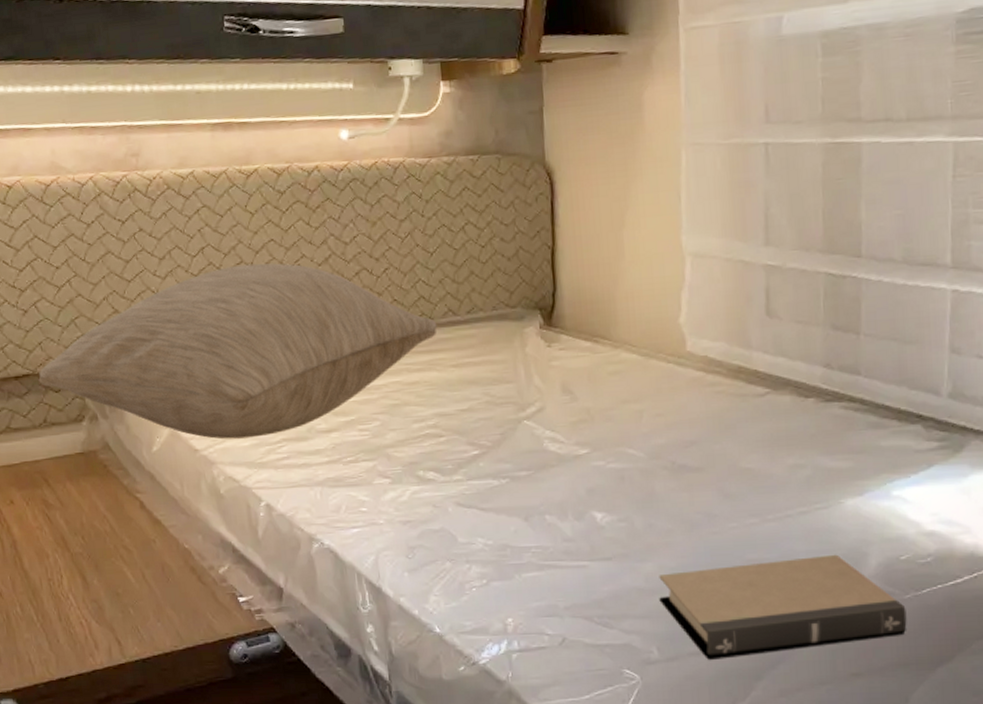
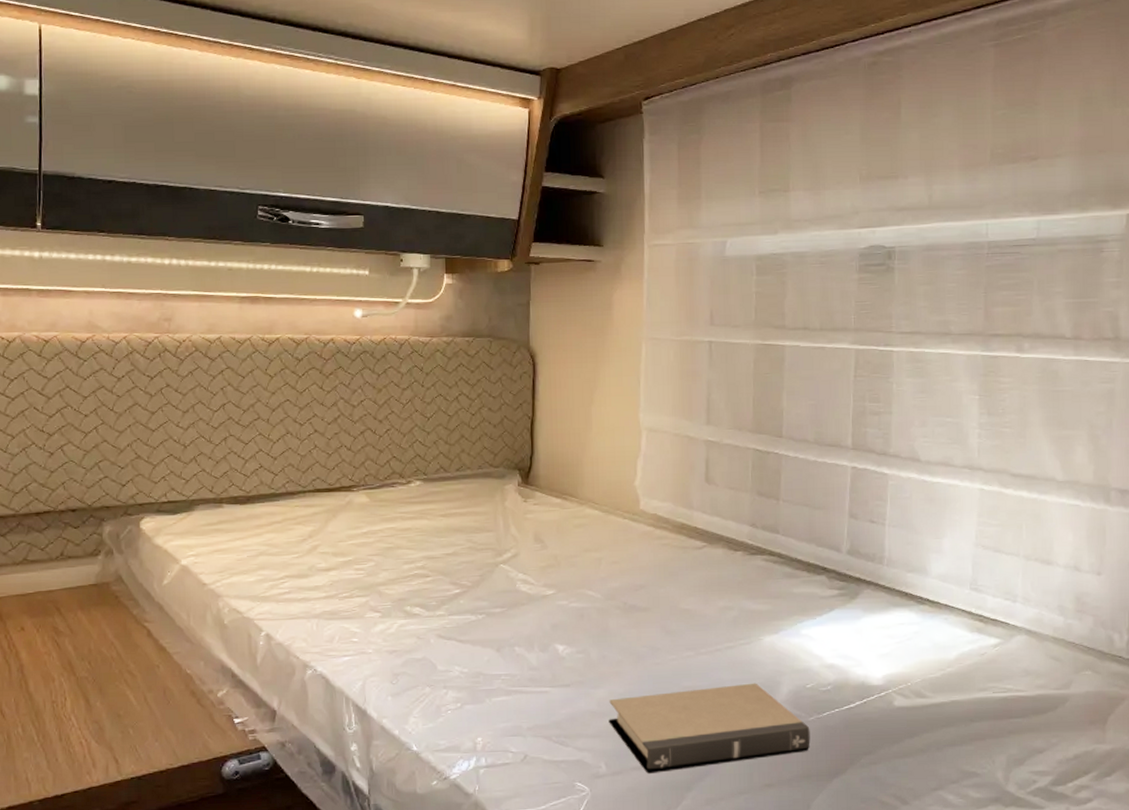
pillow: present [38,263,437,439] -> none [59,420,430,575]

